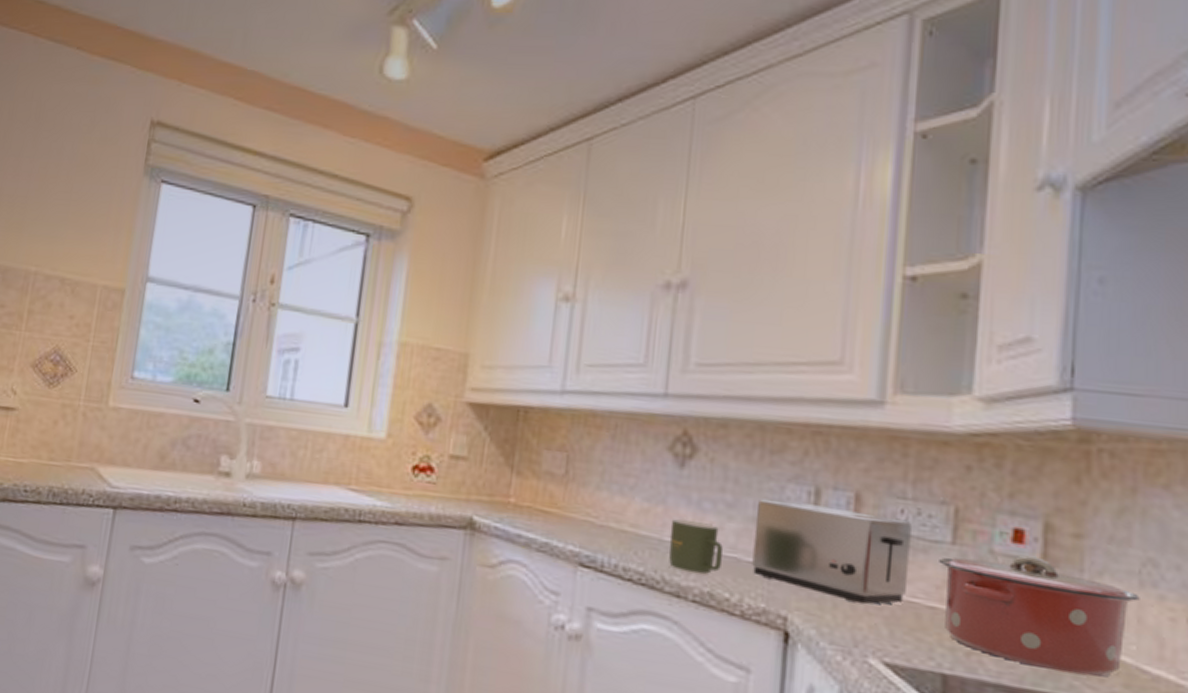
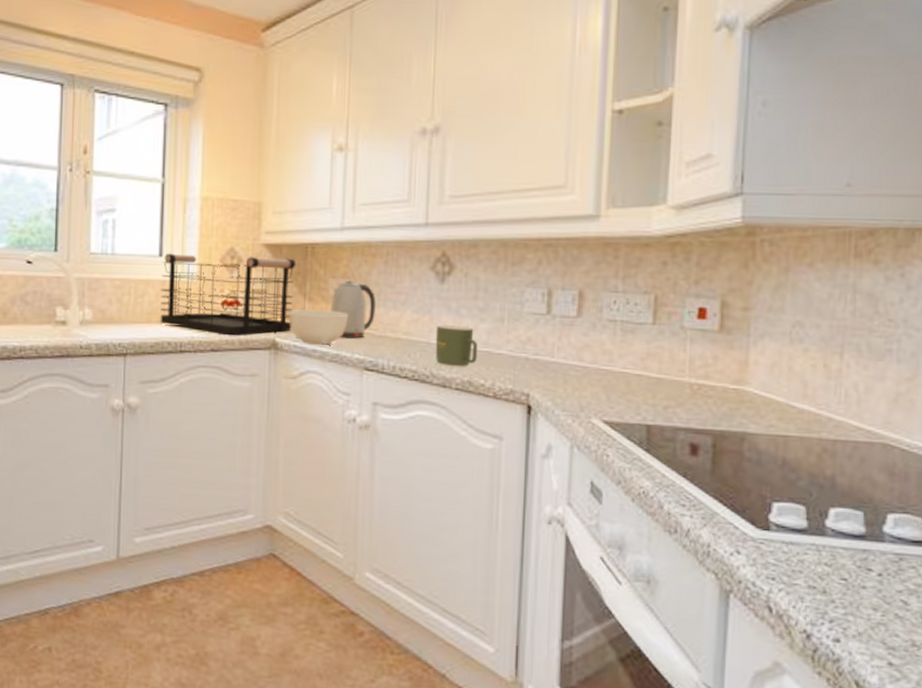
dish rack: none [338,404,505,510] -> present [160,253,296,335]
bowl: none [491,483,563,531] -> present [288,309,348,346]
kettle: none [542,455,598,526] -> present [330,281,376,339]
toaster: present [752,498,912,605] -> none [501,302,622,378]
casserole: present [939,555,1140,677] -> none [643,328,790,415]

